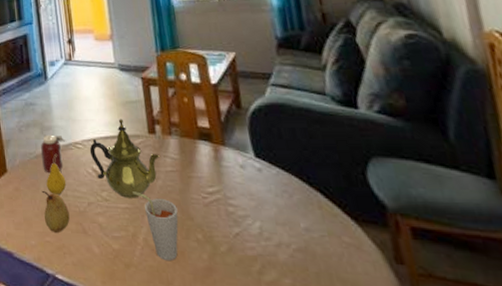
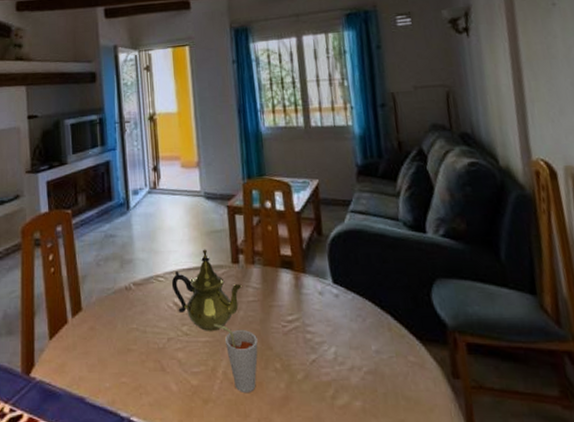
jar: present [41,135,67,174] -> none [120,268,148,310]
fruit: present [41,190,70,233] -> none [119,328,148,372]
fruit: present [46,153,67,194] -> none [124,288,146,332]

